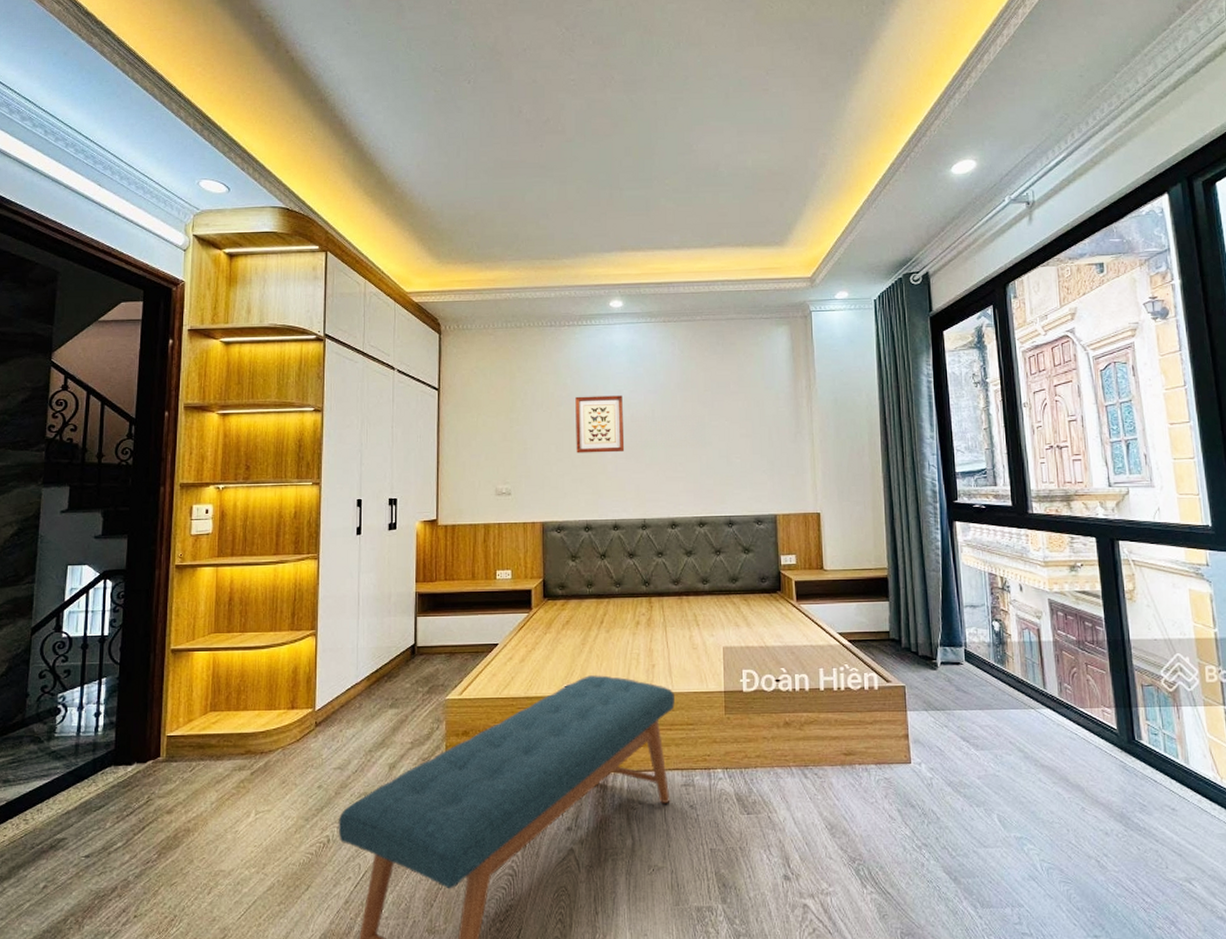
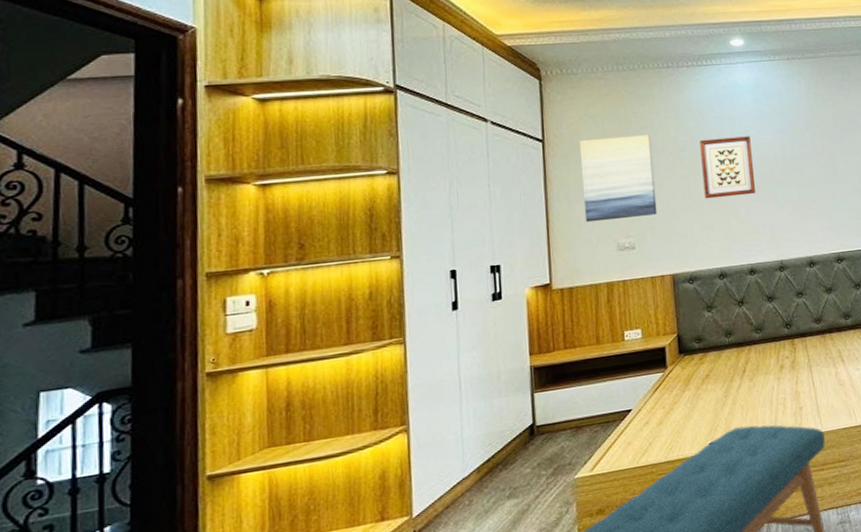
wall art: none [469,389,533,467] -> present [580,134,658,223]

